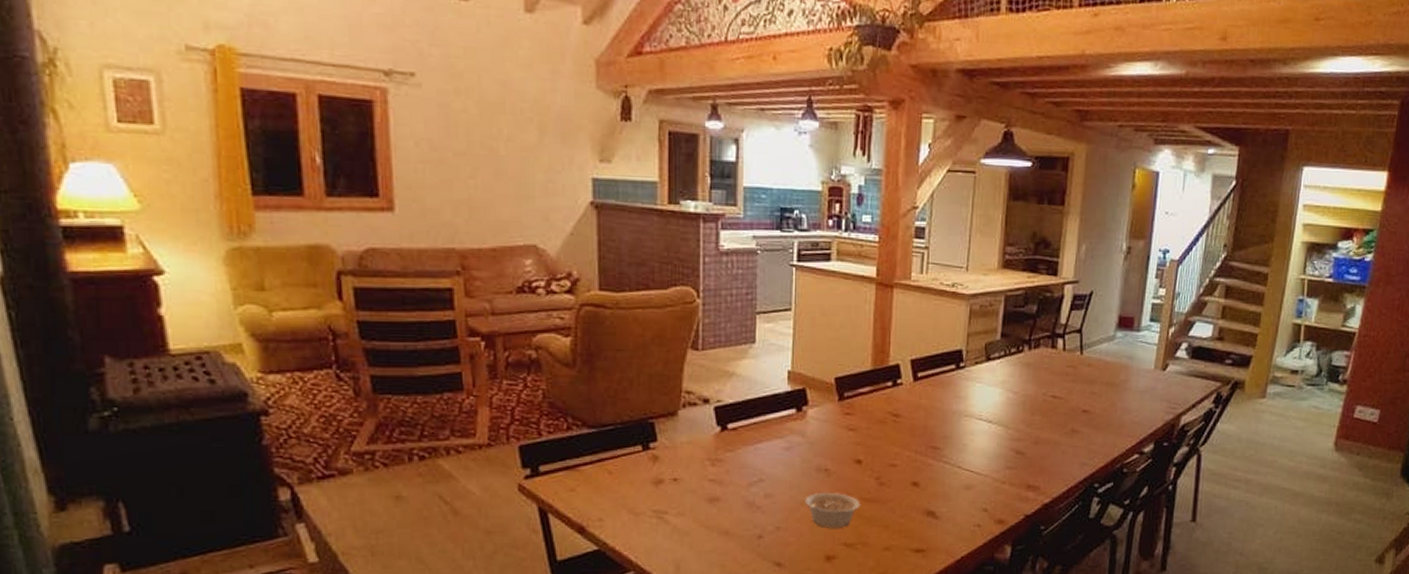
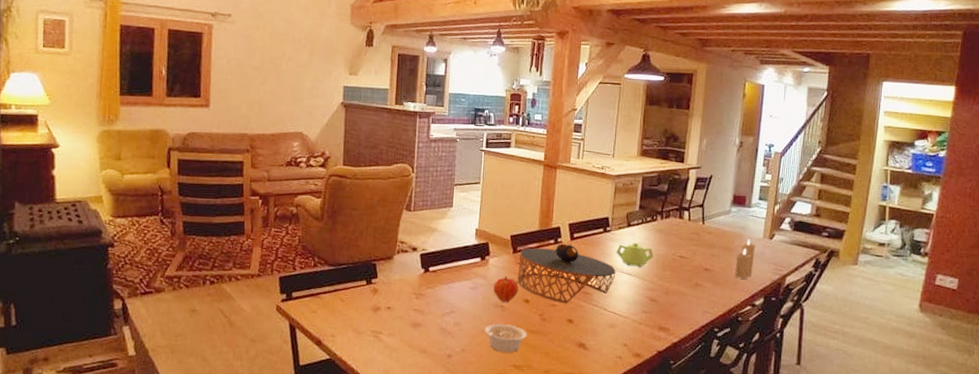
fruit: none [815,430,847,465] -> present [494,275,518,302]
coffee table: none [846,385,973,463] -> present [517,243,616,304]
teapot: none [972,381,1019,412] -> present [616,242,653,267]
candle: none [1120,371,1146,421] -> present [735,239,756,279]

